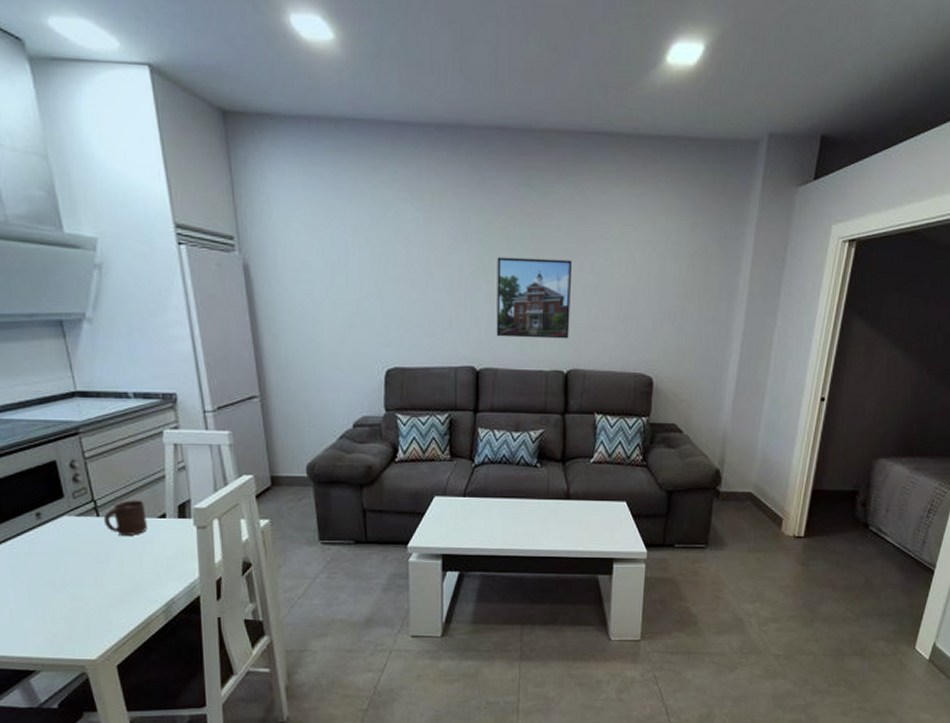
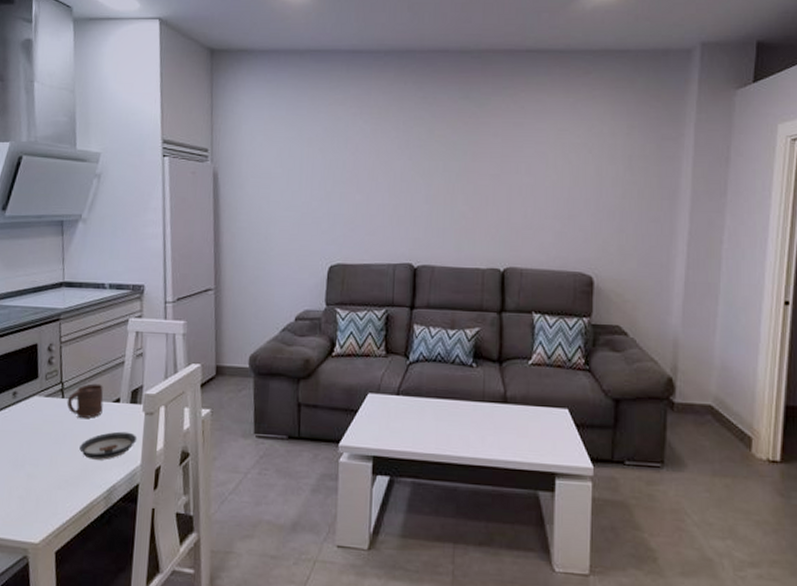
saucer: none [127,547,192,576] -> present [79,431,137,460]
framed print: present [496,257,573,339] -> none [434,161,509,238]

